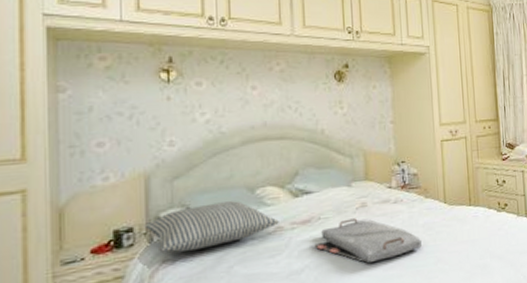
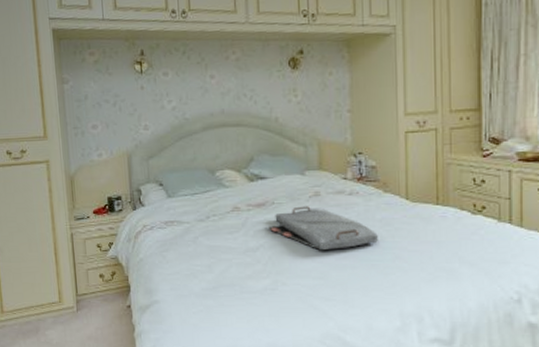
pillow: present [144,201,279,253] -> none [129,181,236,221]

